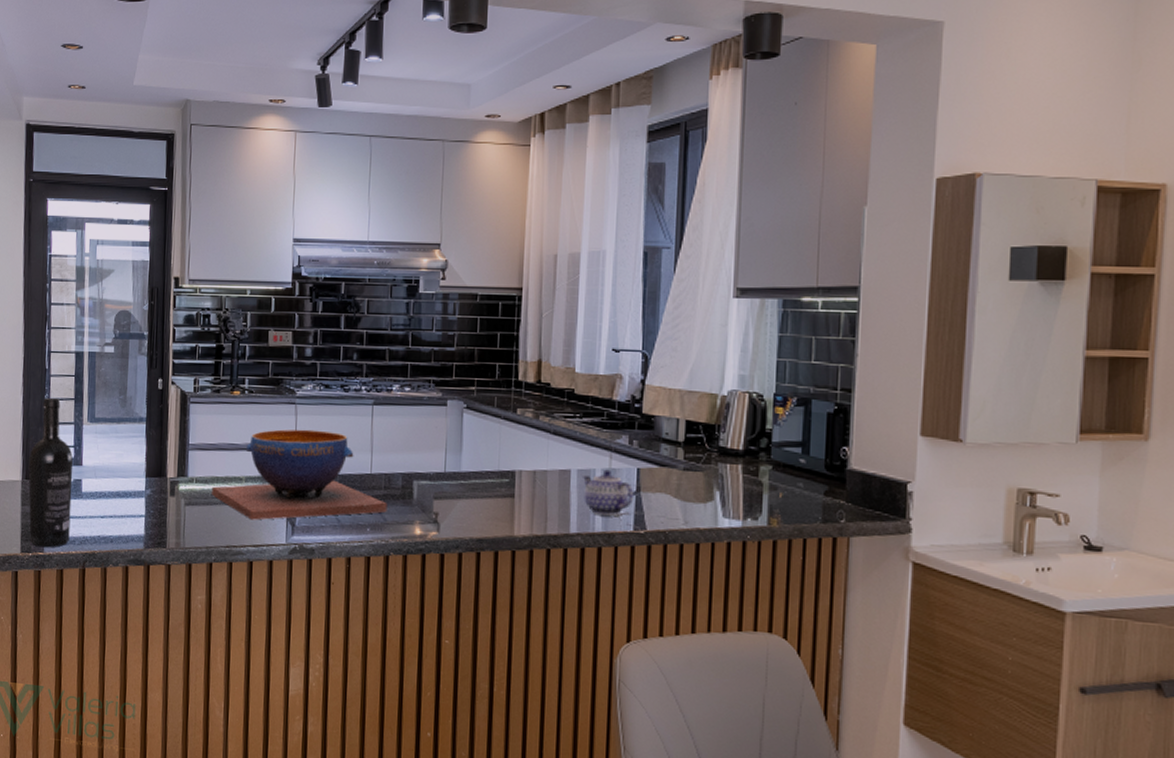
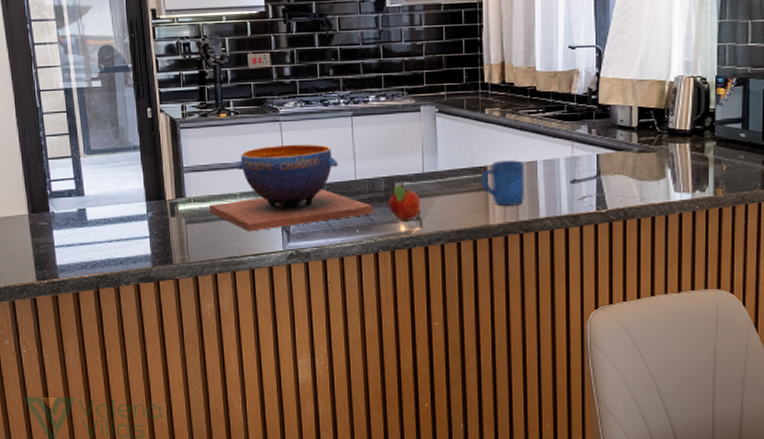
wine bottle: present [28,397,74,548] -> none [32,134,81,274]
fruit: none [403,480,440,523] -> present [387,182,421,220]
mug: none [507,466,556,518] -> present [481,160,524,207]
teapot: present [583,469,634,516] -> none [549,157,595,199]

